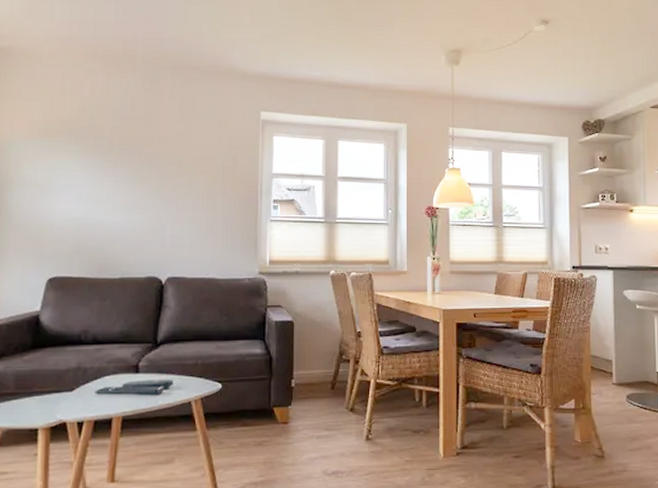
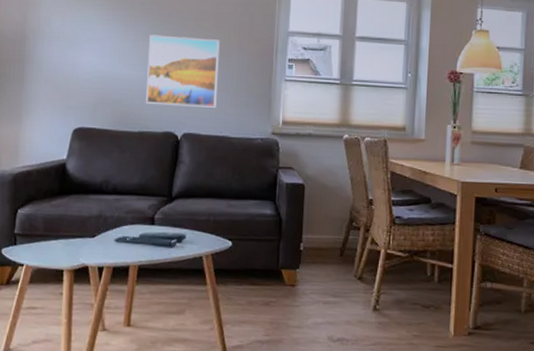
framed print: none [127,180,203,250] -> present [146,35,220,108]

